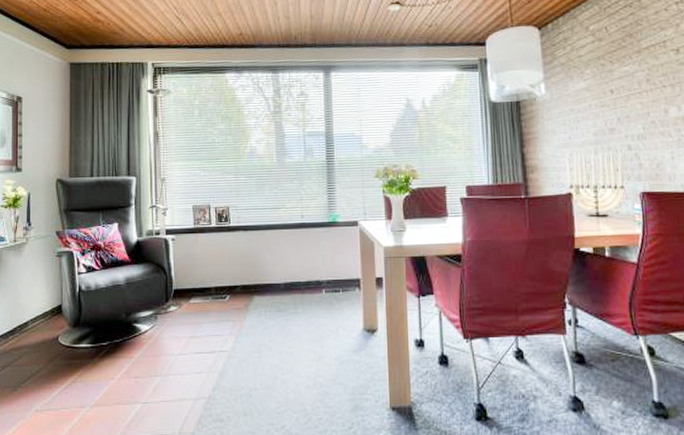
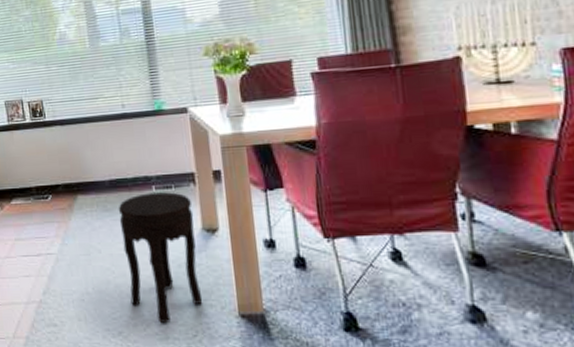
side table: none [290,295,360,416] -> present [118,192,203,323]

